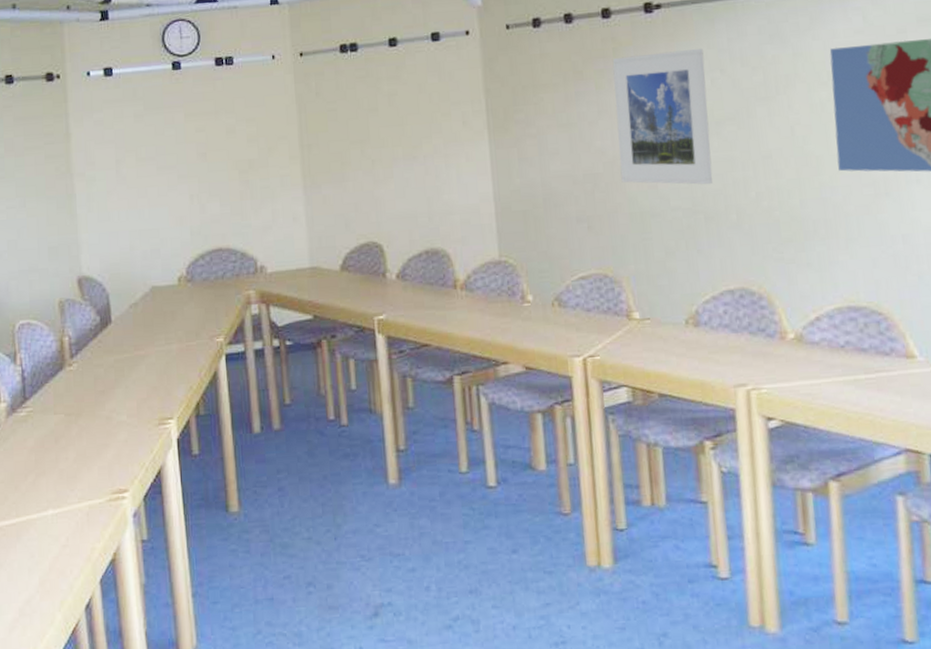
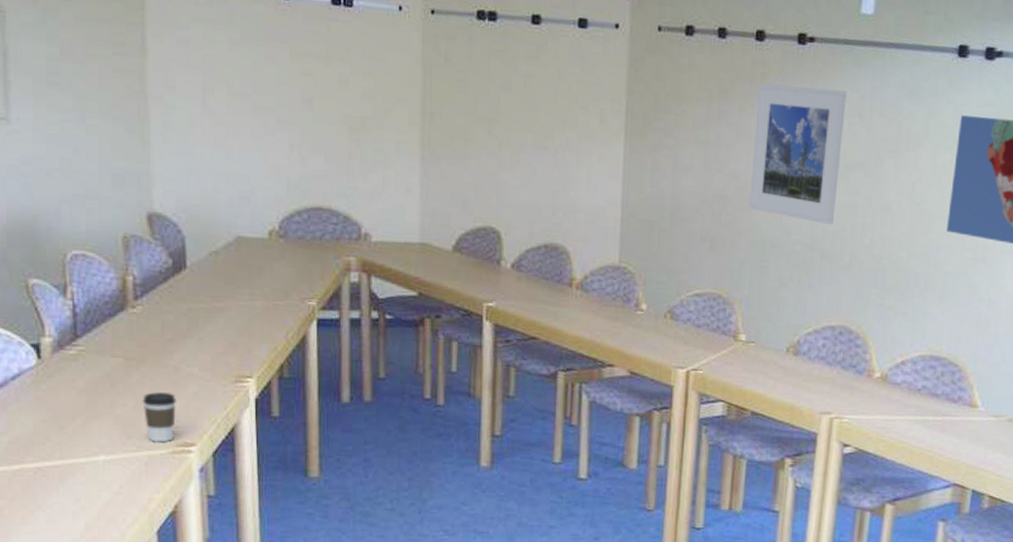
coffee cup: none [81,442,110,492] -> present [142,392,176,443]

